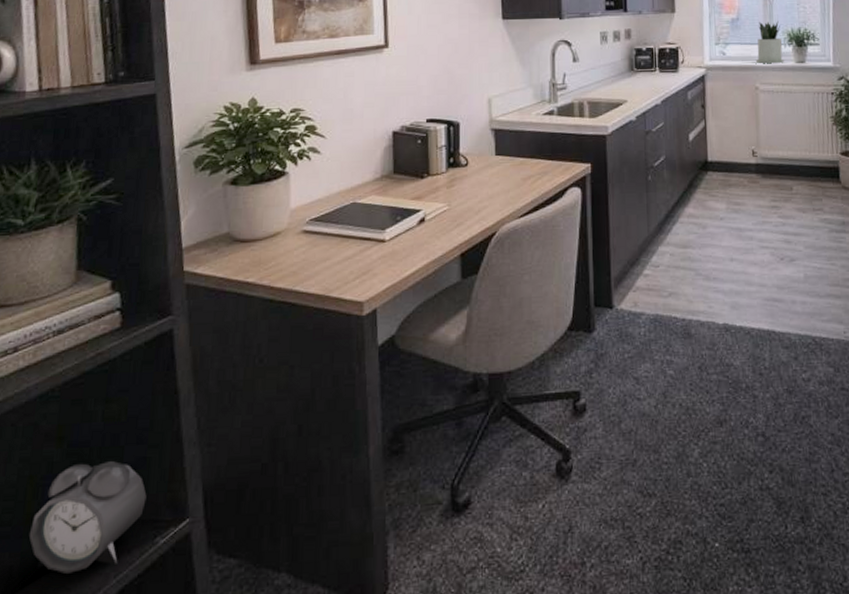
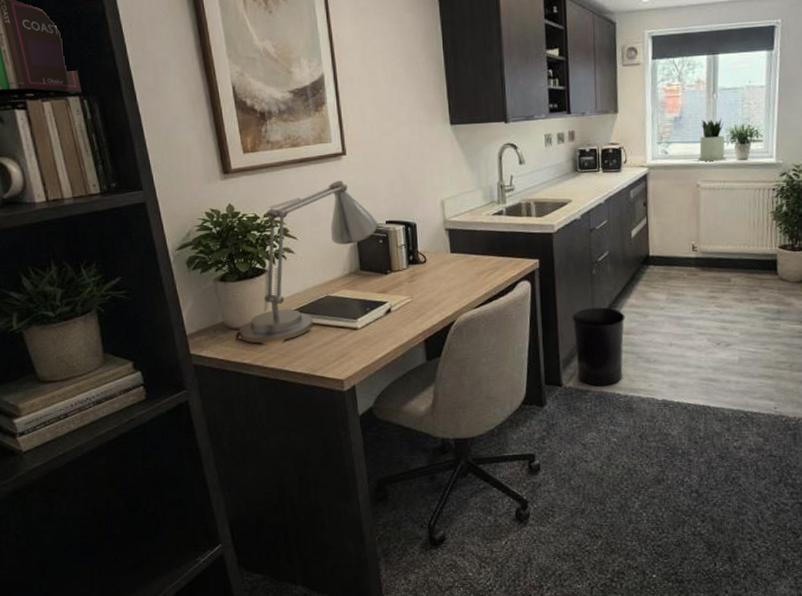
alarm clock: present [28,460,147,575] -> none [101,500,186,581]
desk lamp: none [241,74,418,259] -> present [236,180,379,344]
waste bin: none [625,217,683,308] -> present [572,307,625,386]

